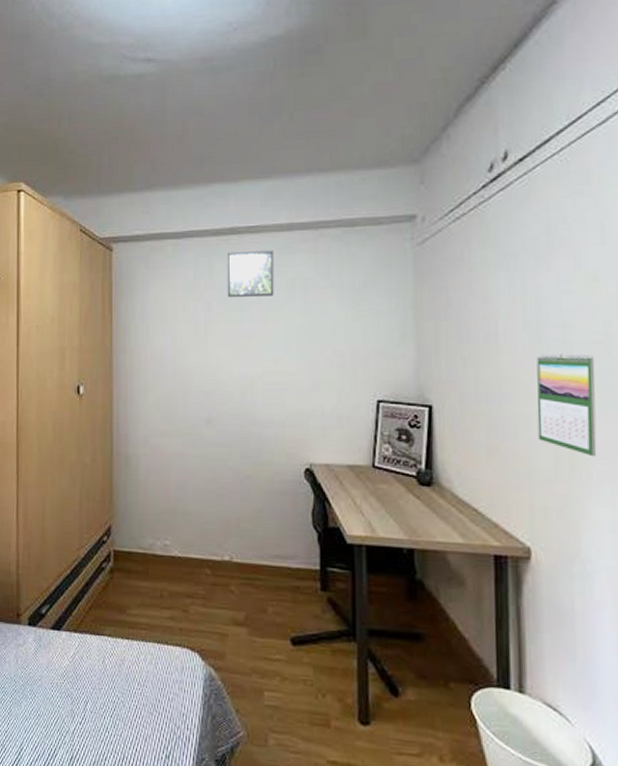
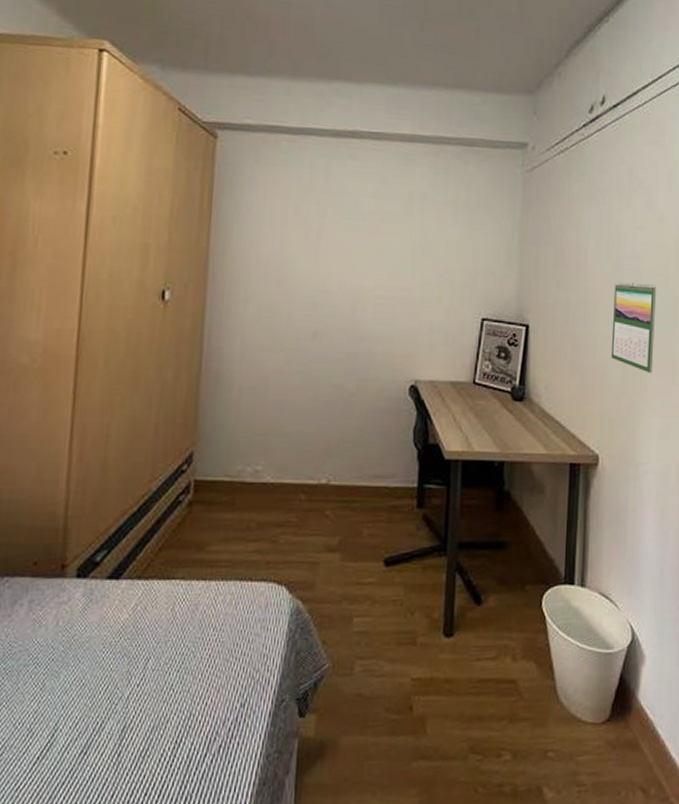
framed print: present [227,250,274,298] -> none [343,157,395,207]

